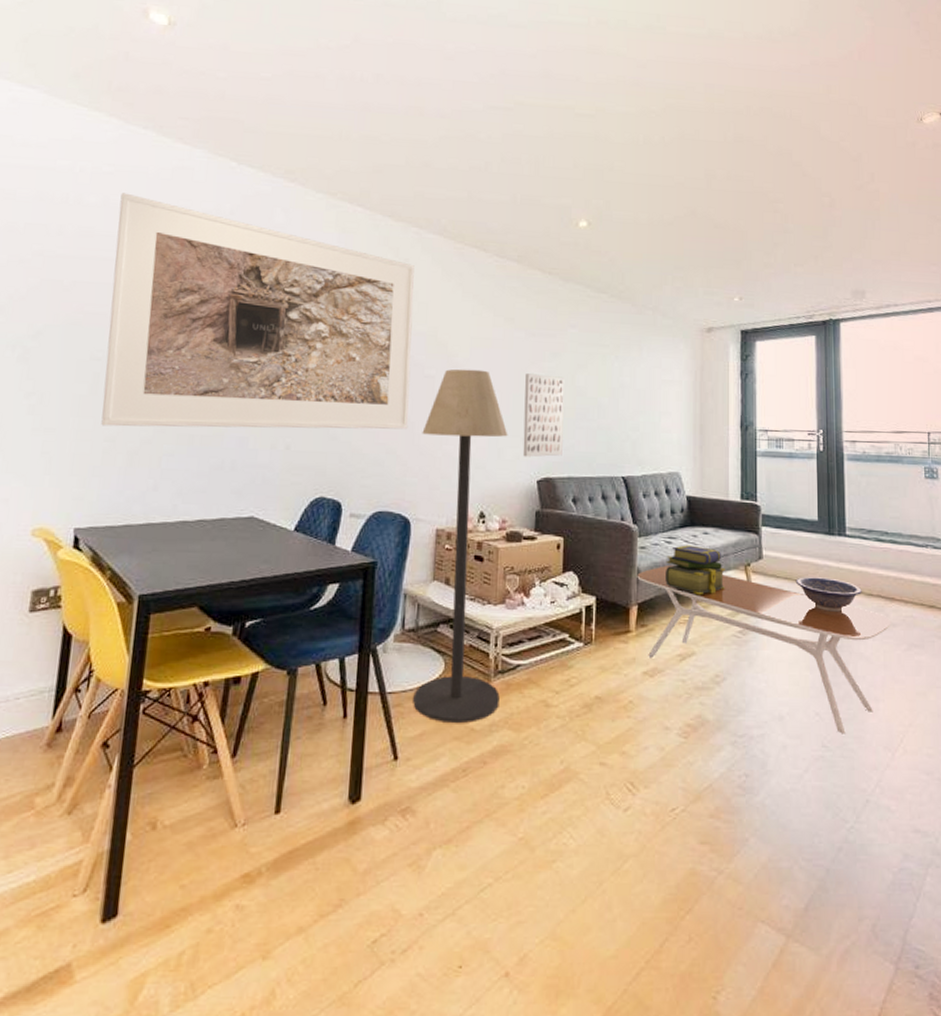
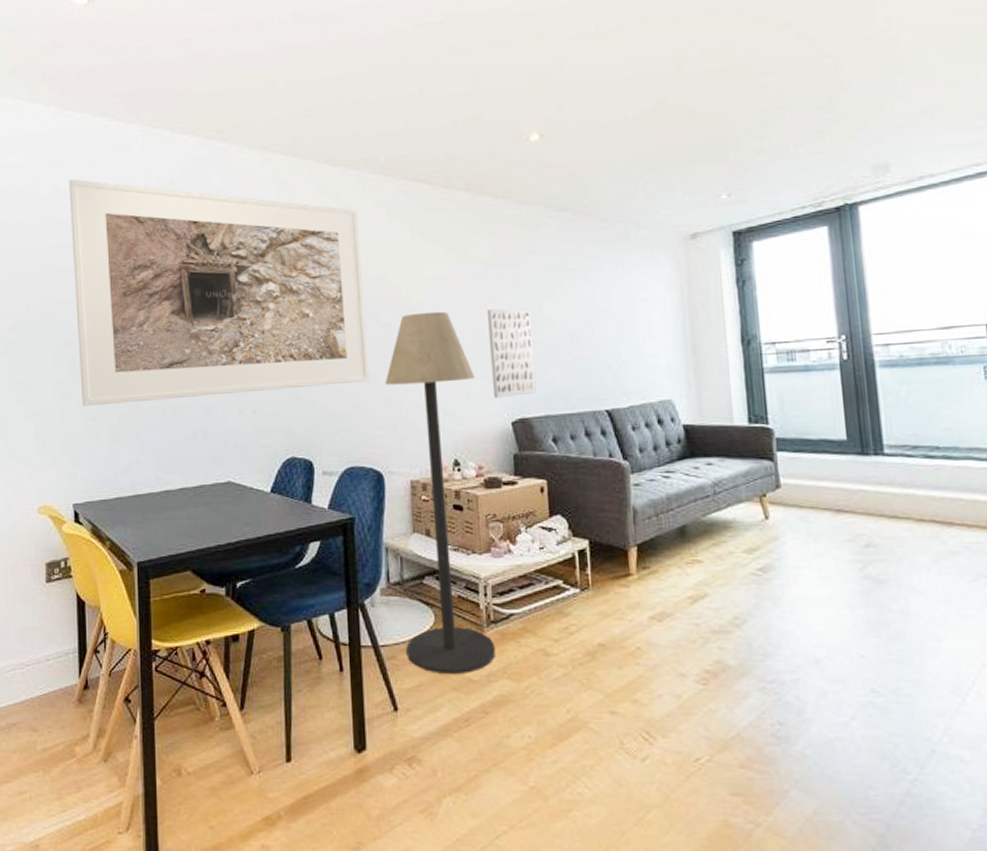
coffee table: present [637,564,890,734] -> none [633,500,950,678]
stack of books: present [666,545,725,595] -> none [665,478,738,532]
decorative bowl: present [795,577,862,612] -> none [823,504,910,542]

